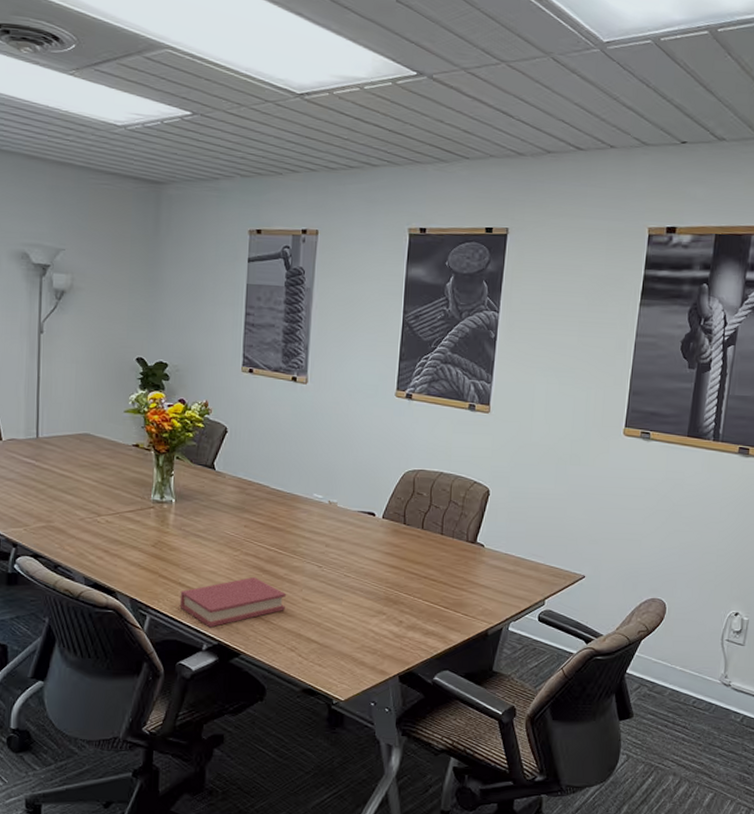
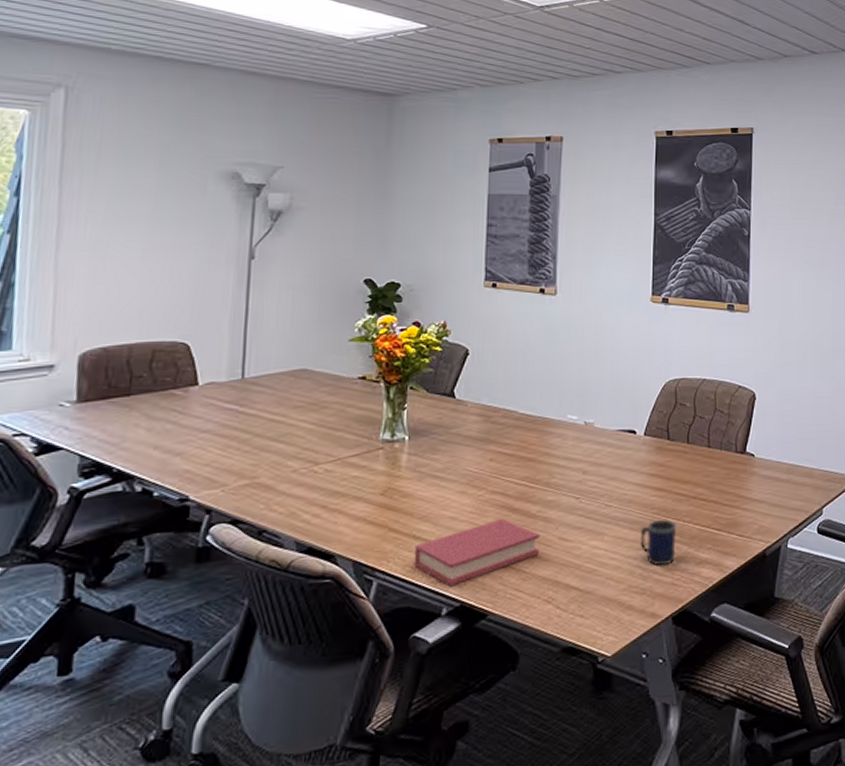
mug: none [374,592,408,632] -> present [640,519,677,566]

